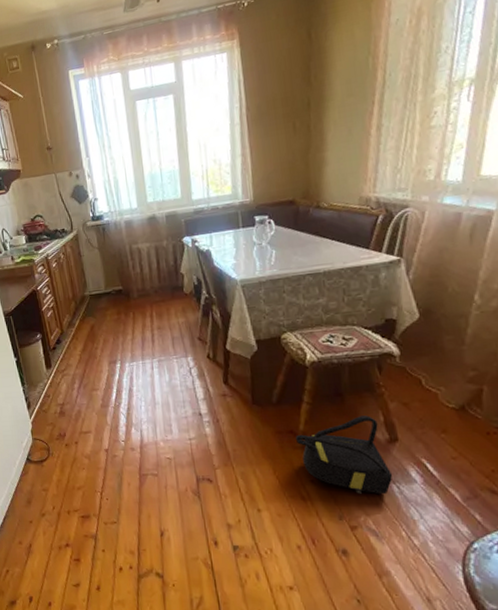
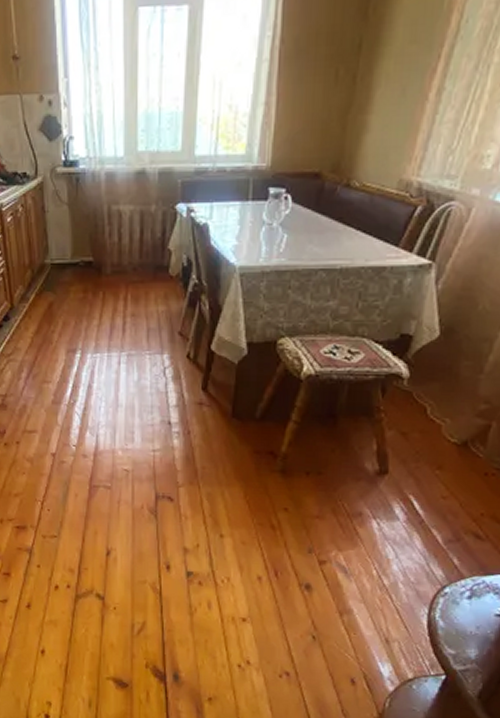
backpack: present [296,415,393,495] -> none [275,442,375,530]

